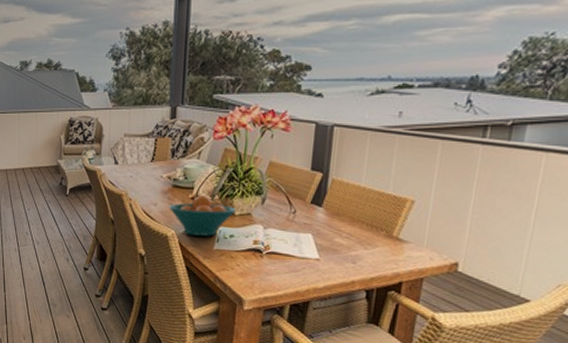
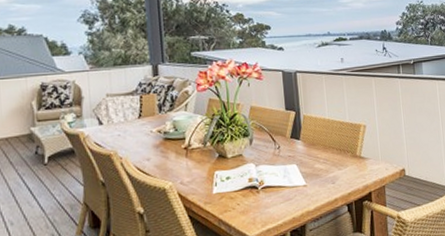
fruit bowl: present [169,195,236,236] -> none [163,144,228,184]

